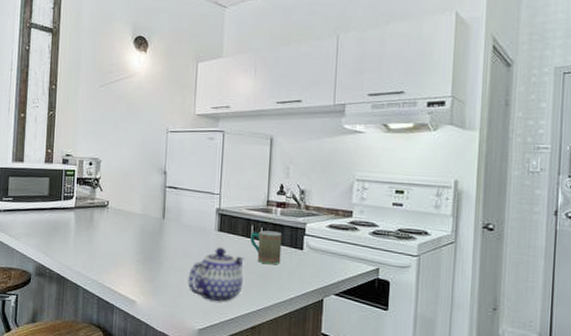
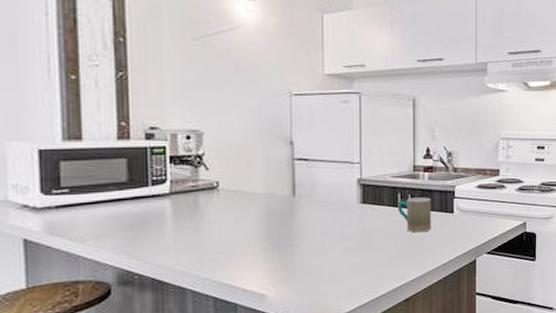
teapot: present [187,246,244,301] -> none [329,220,393,279]

